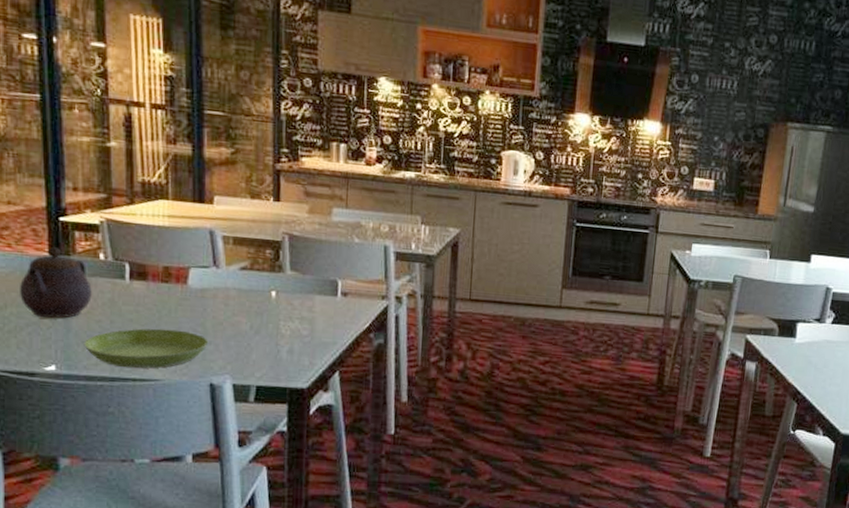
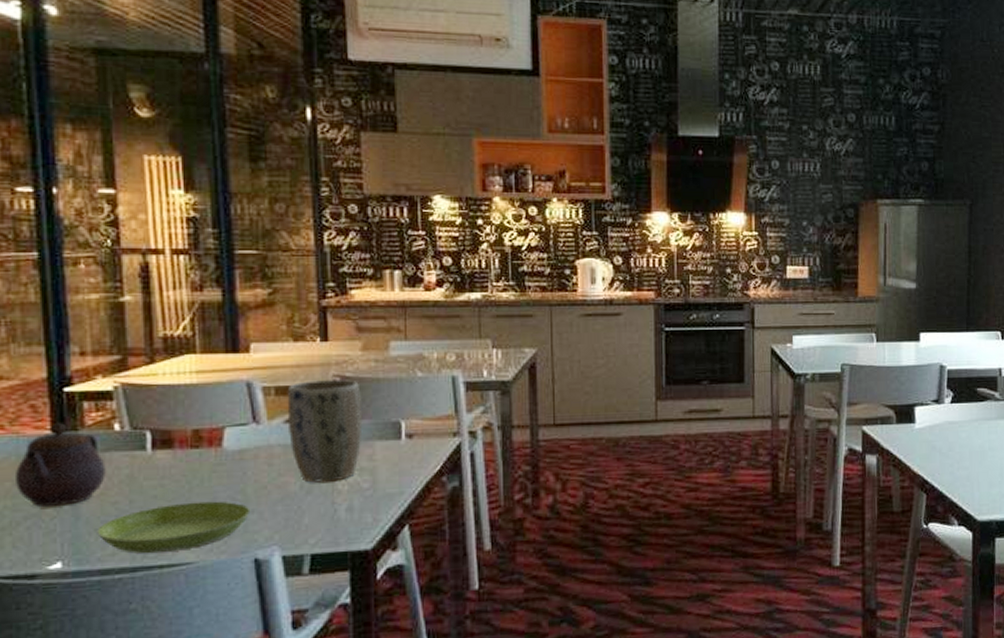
plant pot: none [242,235,306,326] -> present [287,380,363,483]

